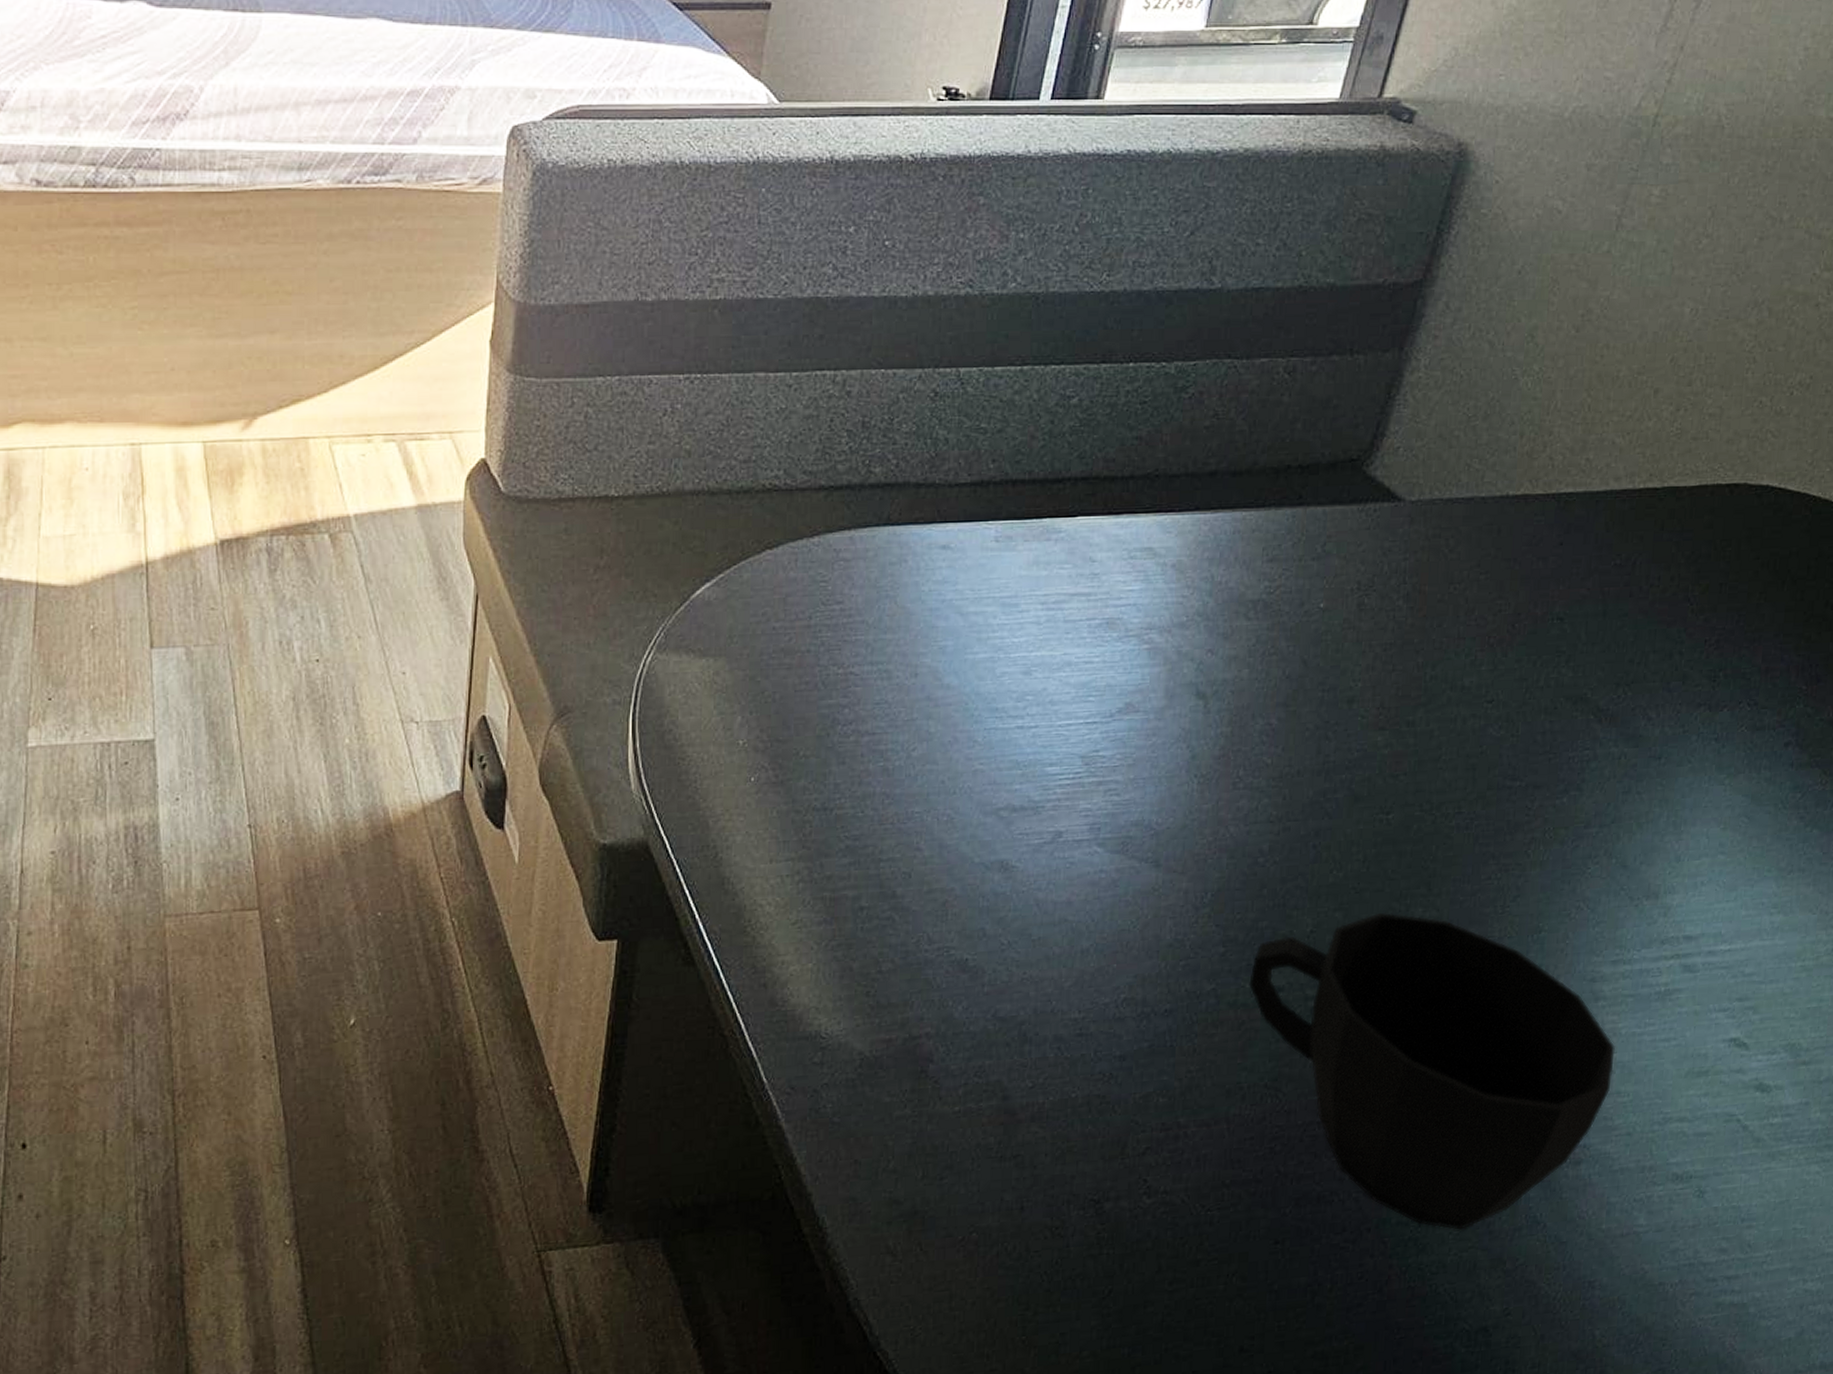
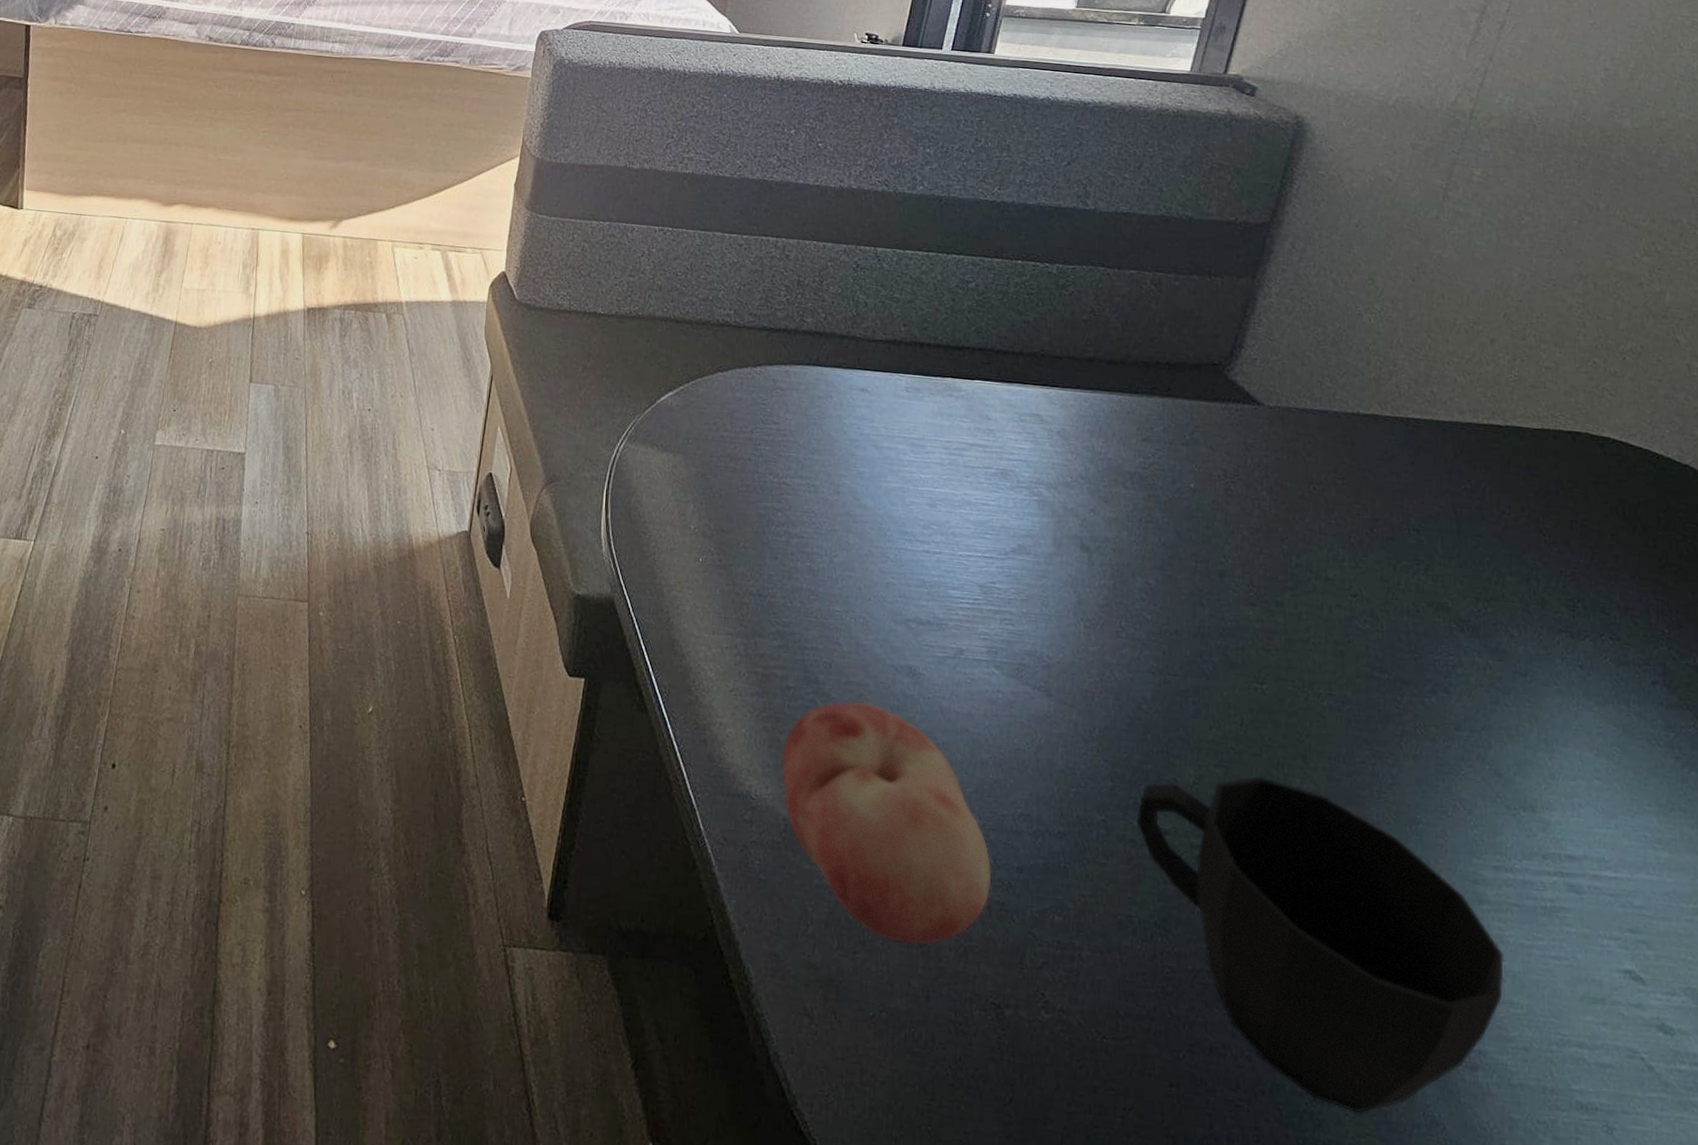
fruit: none [855,909,1092,1159] -> present [781,701,992,945]

